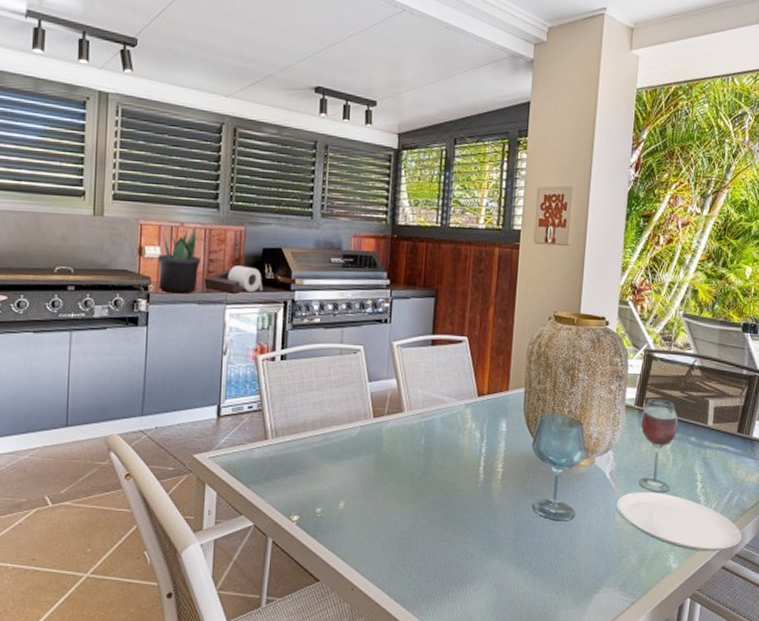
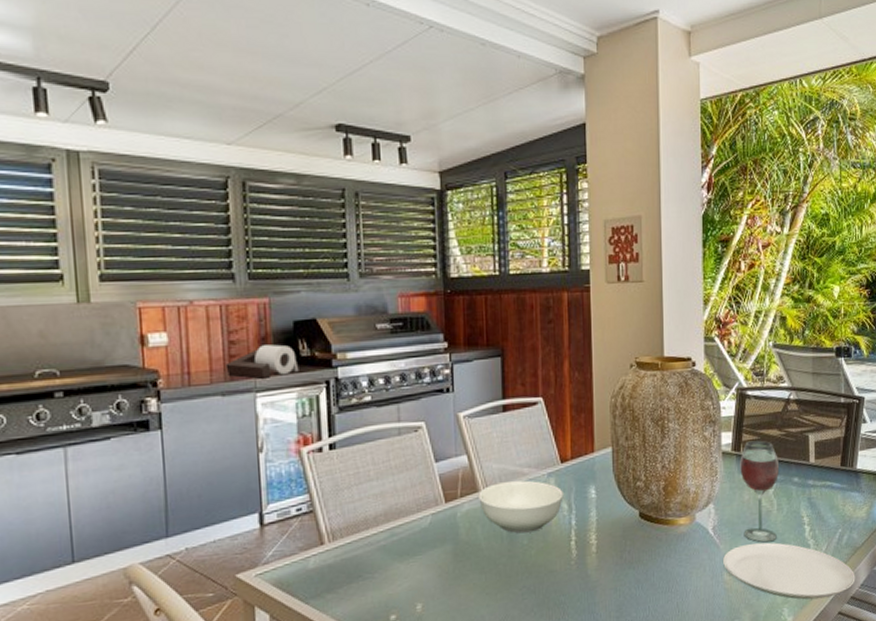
planter: present [158,228,200,294] -> none [165,307,219,387]
bowl: none [402,407,477,454] -> present [478,480,563,534]
wine glass: present [531,413,587,522] -> none [625,470,685,590]

